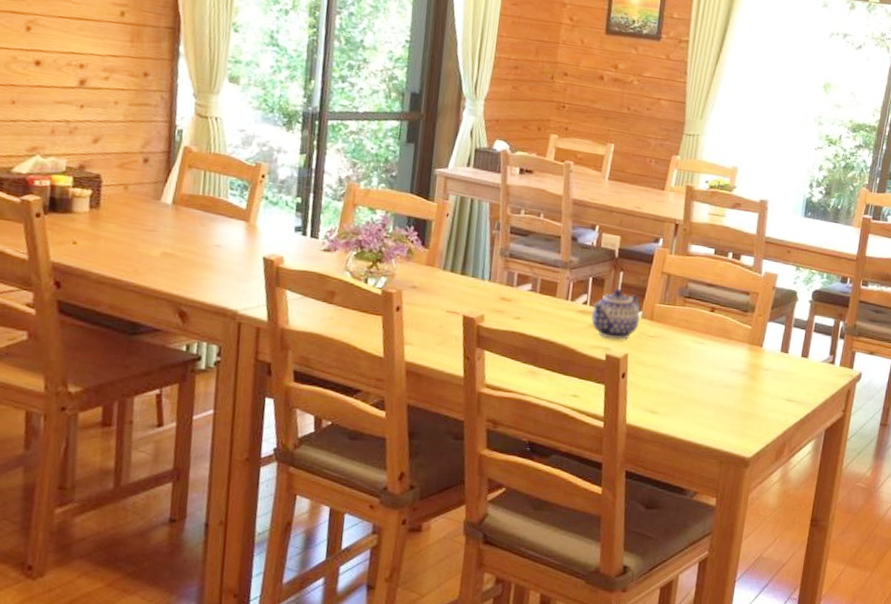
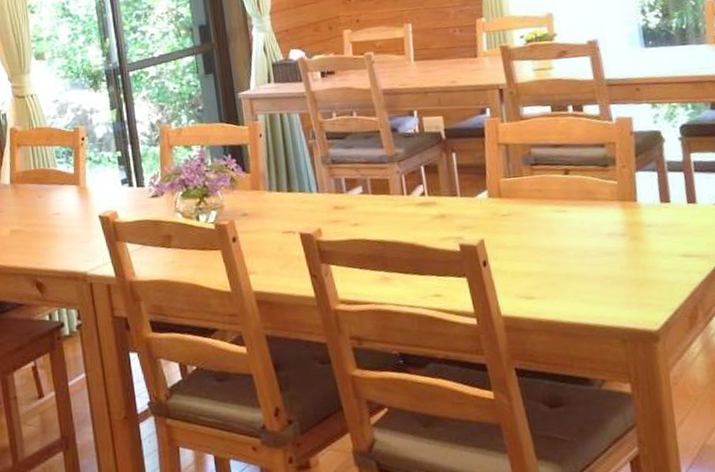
teapot: present [591,289,641,340] -> none [430,172,487,227]

